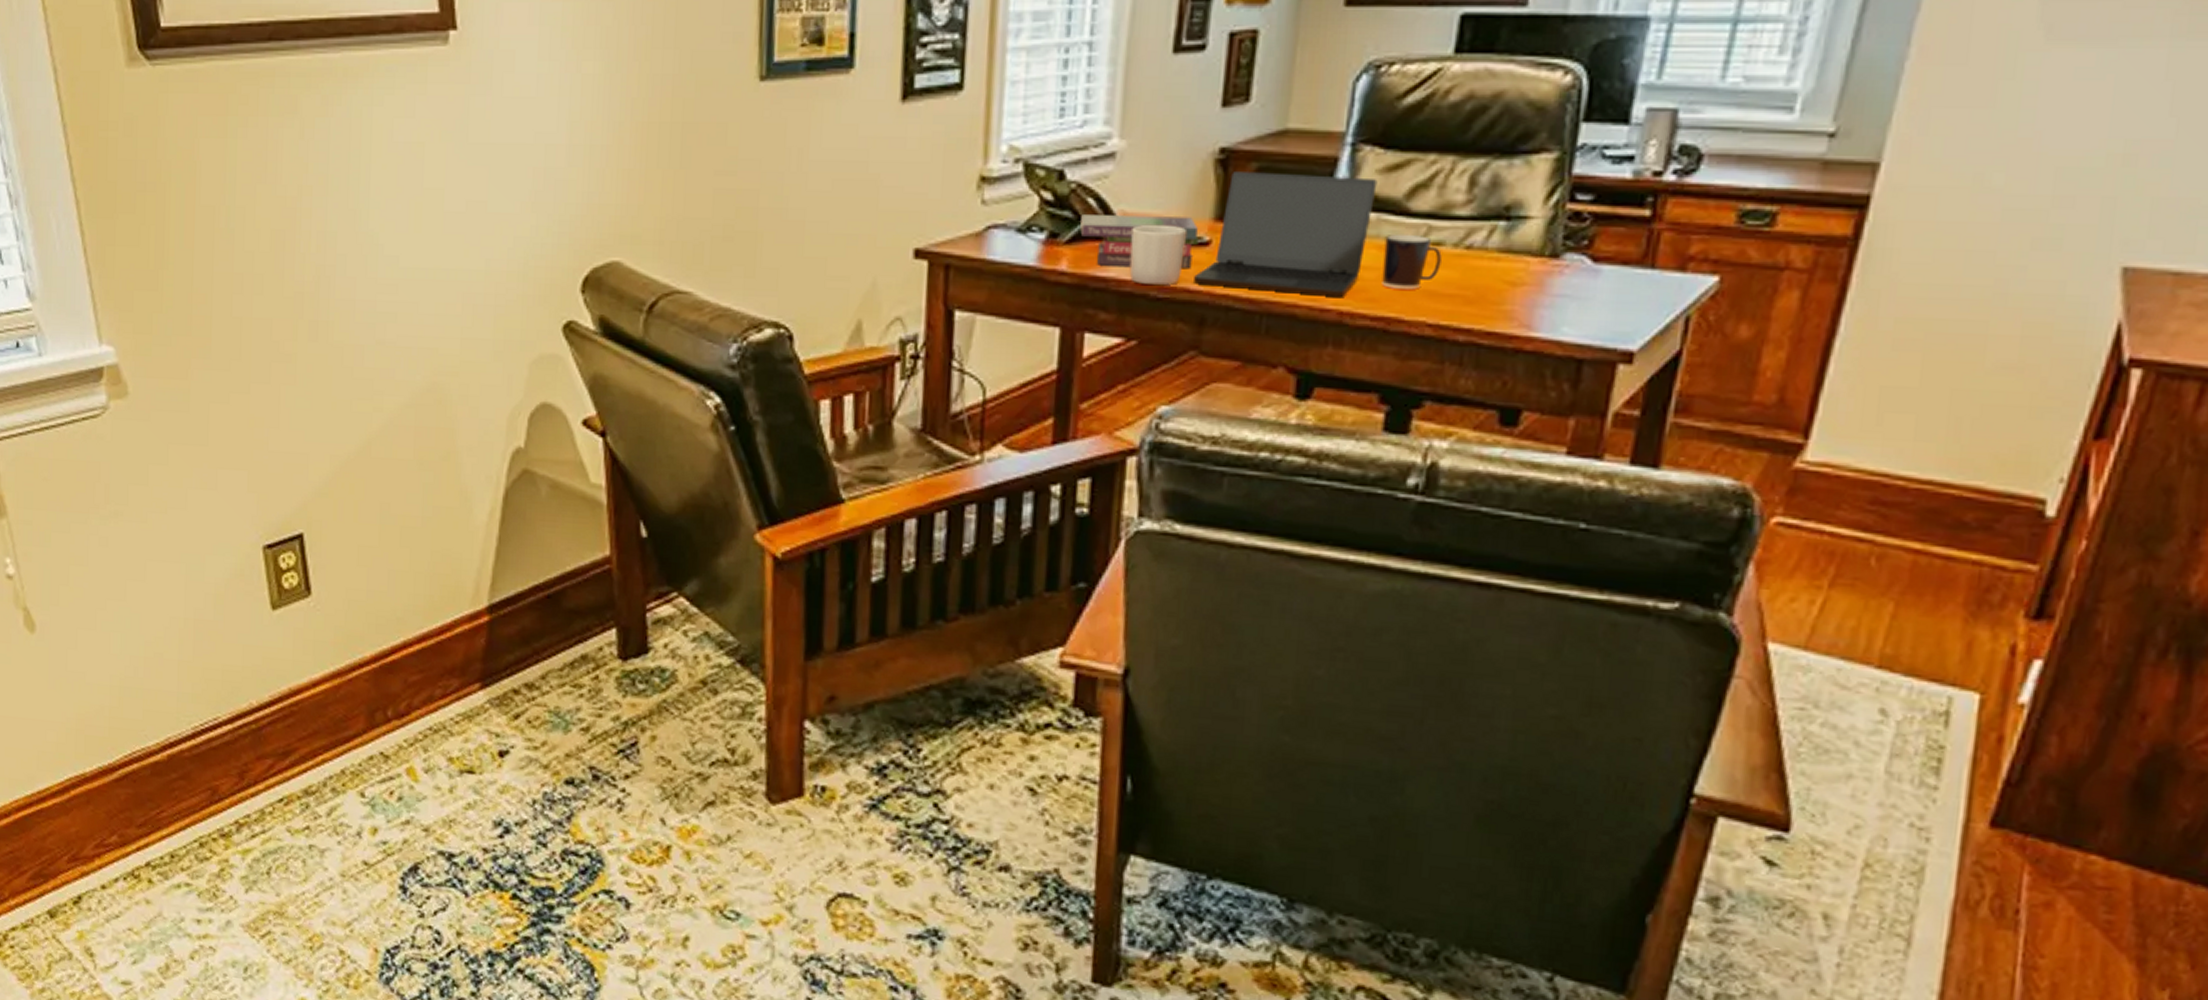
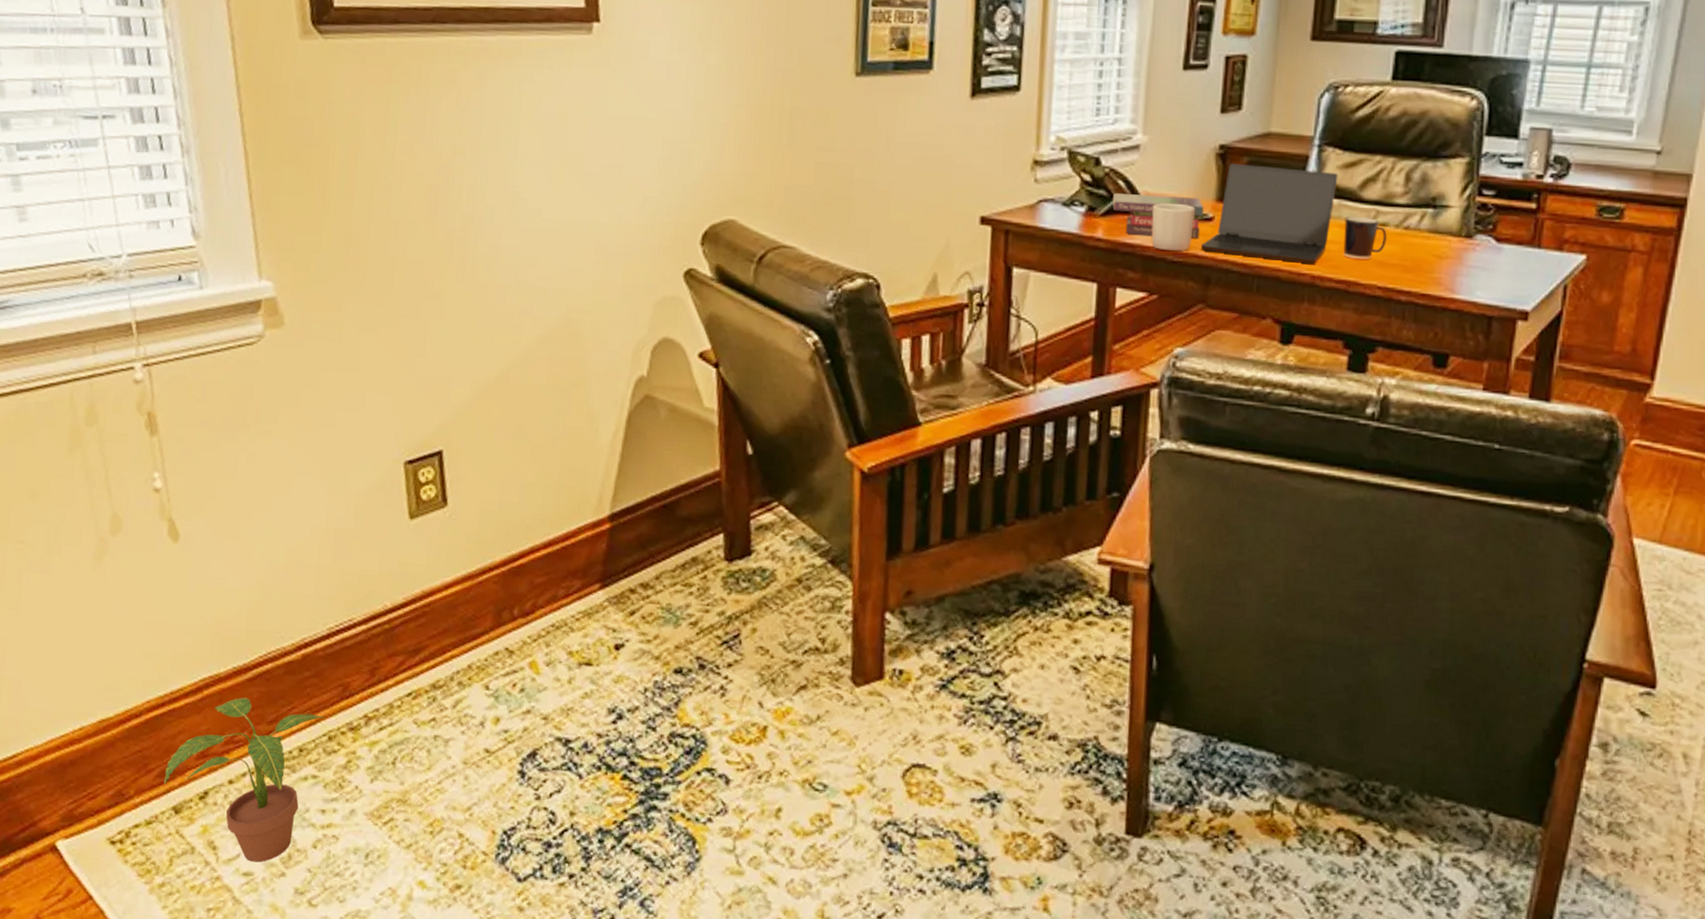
potted plant: none [37,799,195,972] -> present [163,697,325,863]

